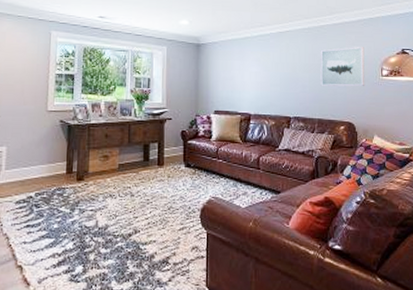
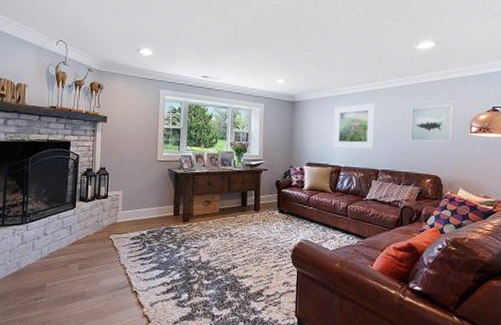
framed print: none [241,45,285,95] -> present [332,103,376,149]

